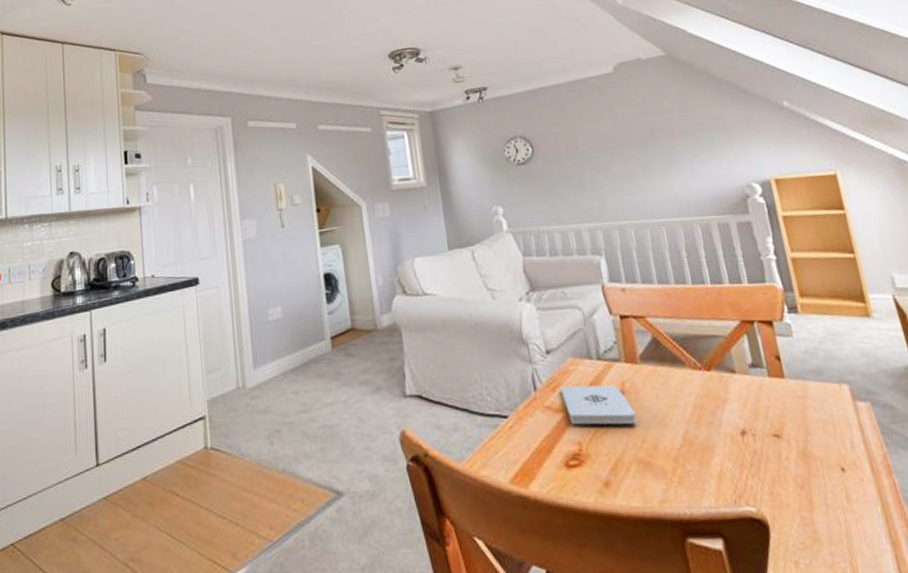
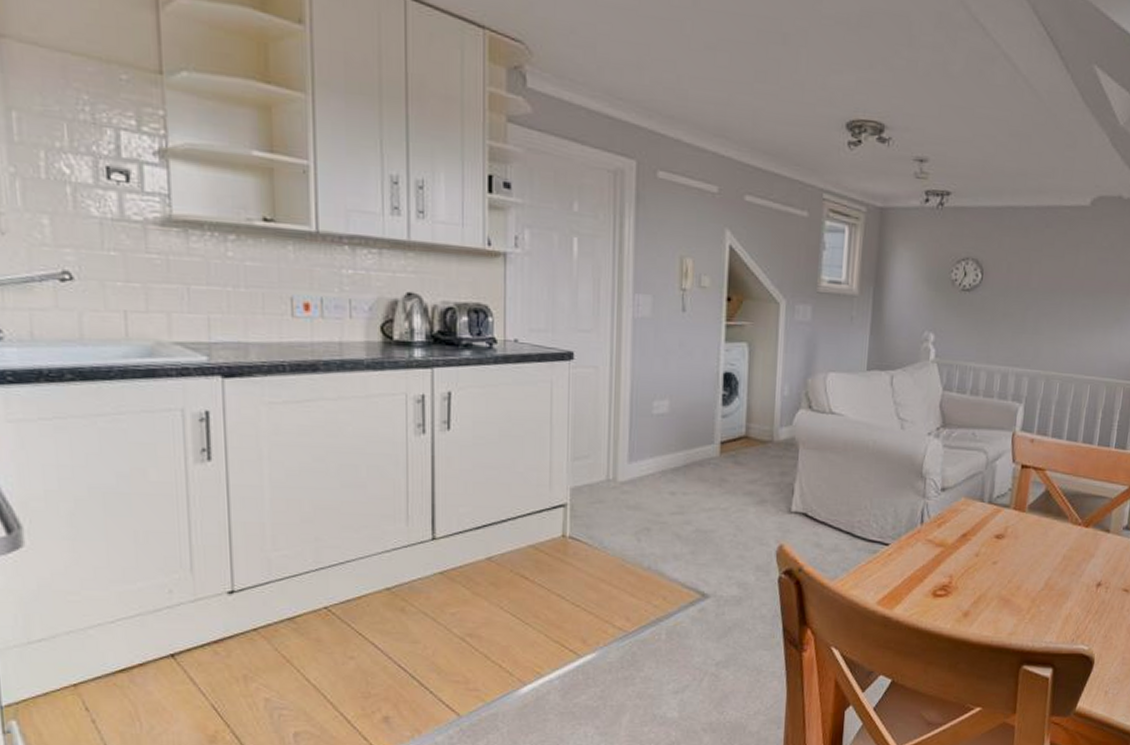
notepad: present [561,384,638,425] -> none [946,523,1010,566]

